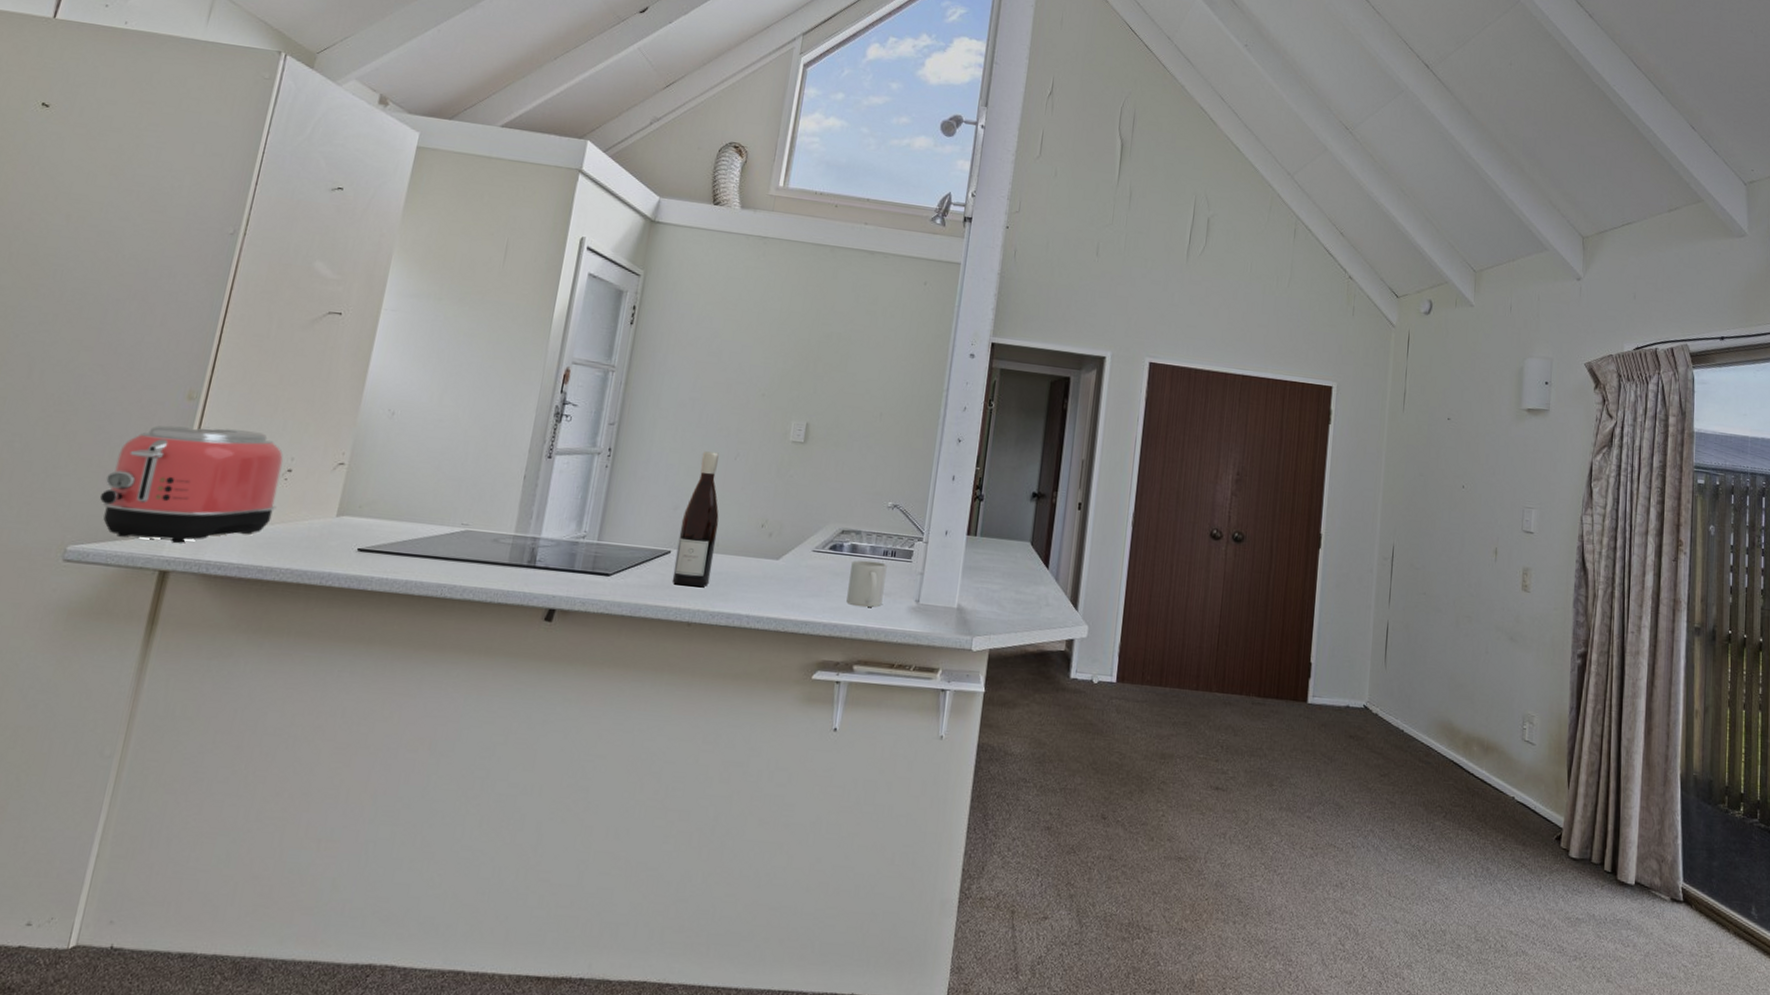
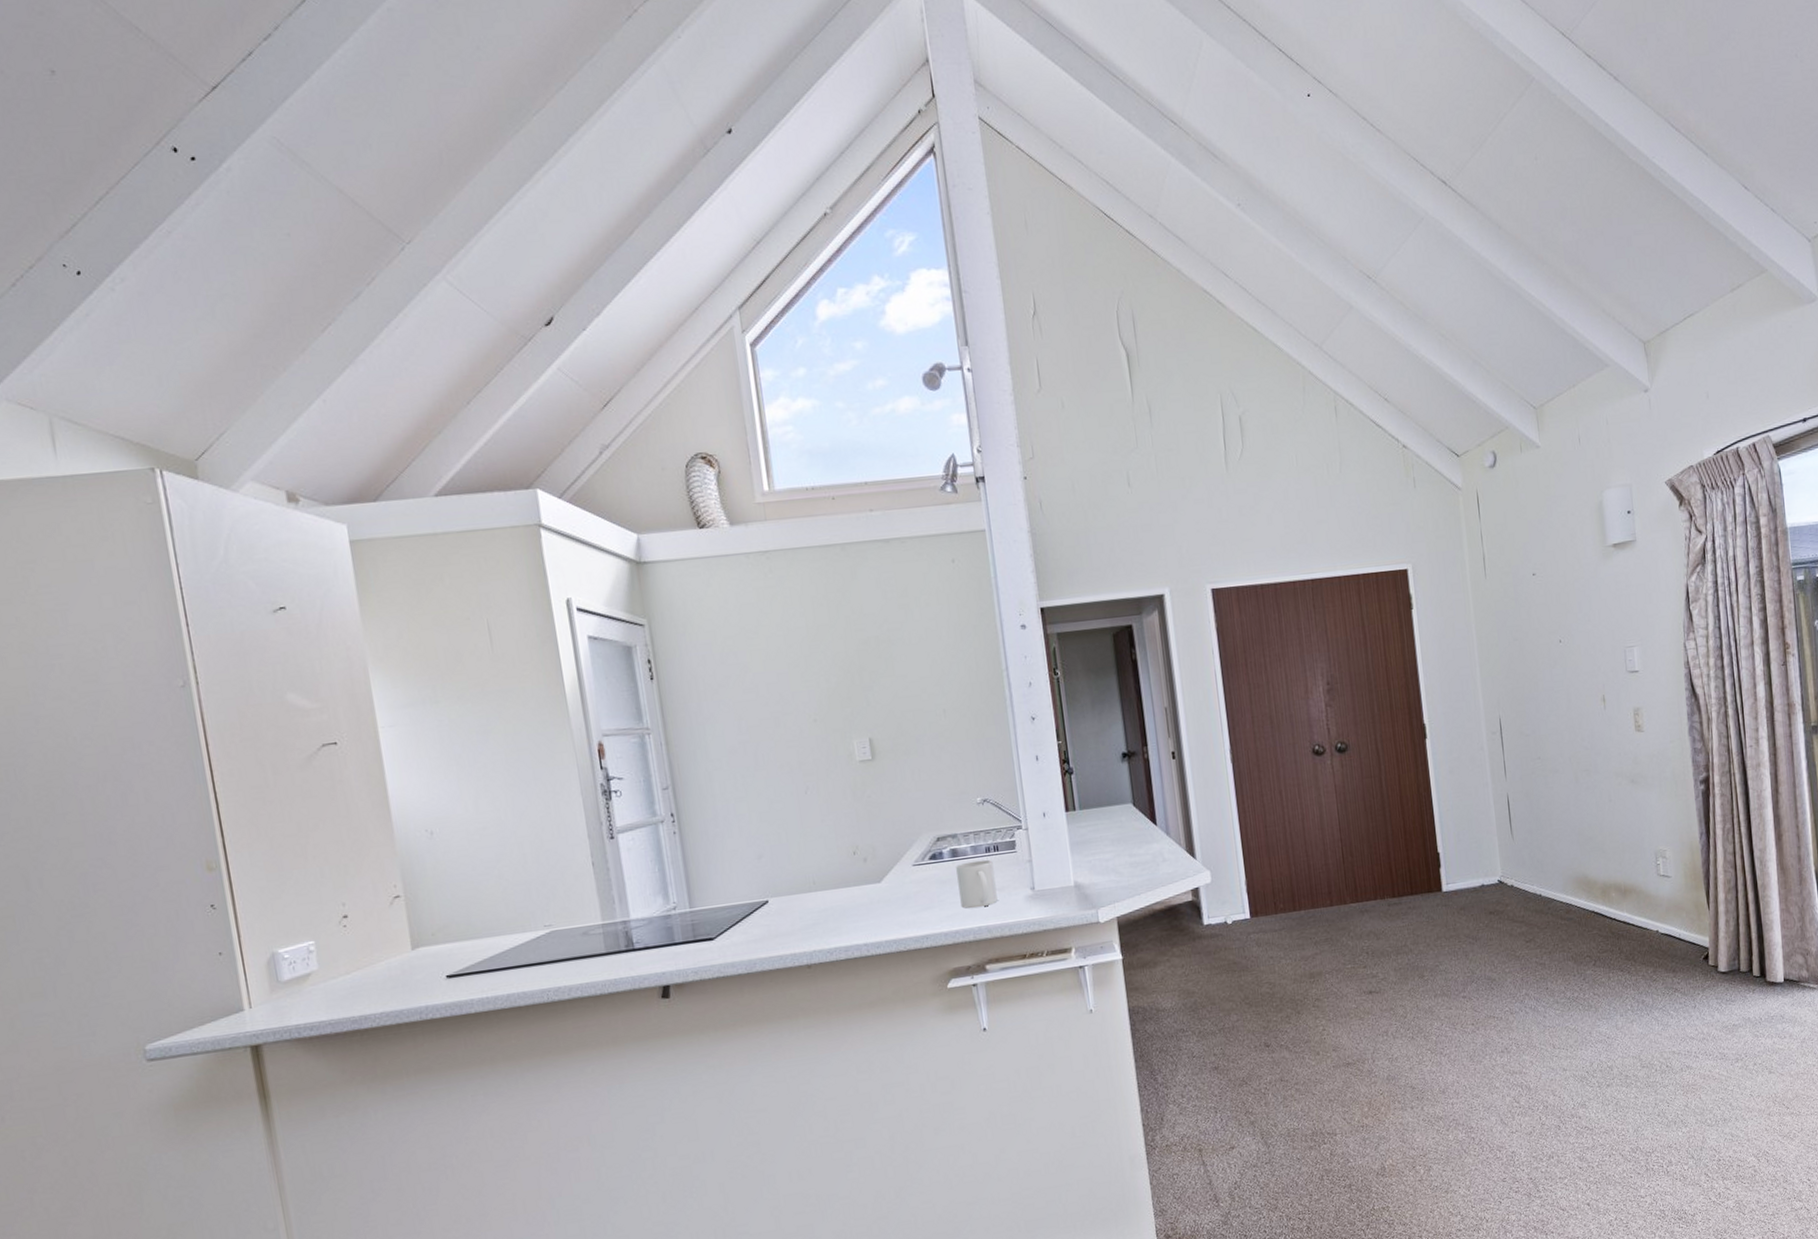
toaster: present [99,425,284,543] -> none [155,885,347,1024]
bottle: present [672,451,719,588] -> none [769,791,818,933]

